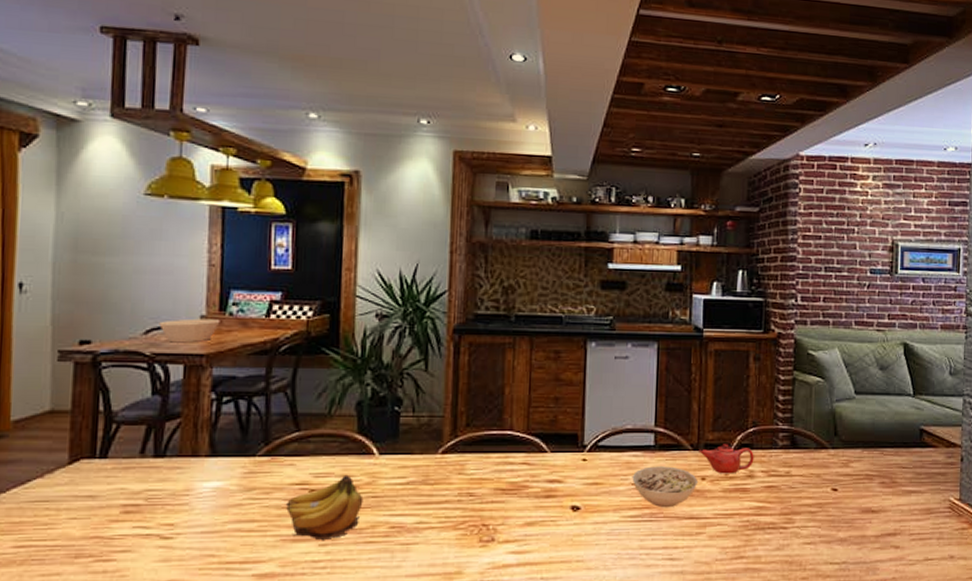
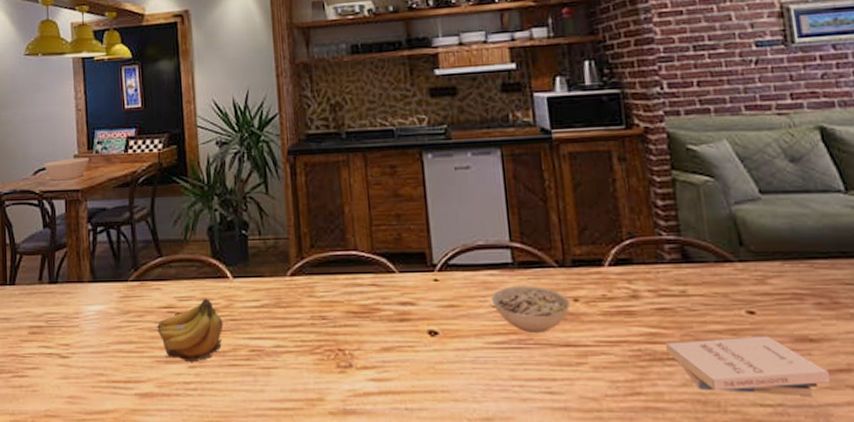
teapot: present [698,444,754,474] -> none [565,259,637,294]
books: none [768,508,882,555] -> present [666,336,831,396]

